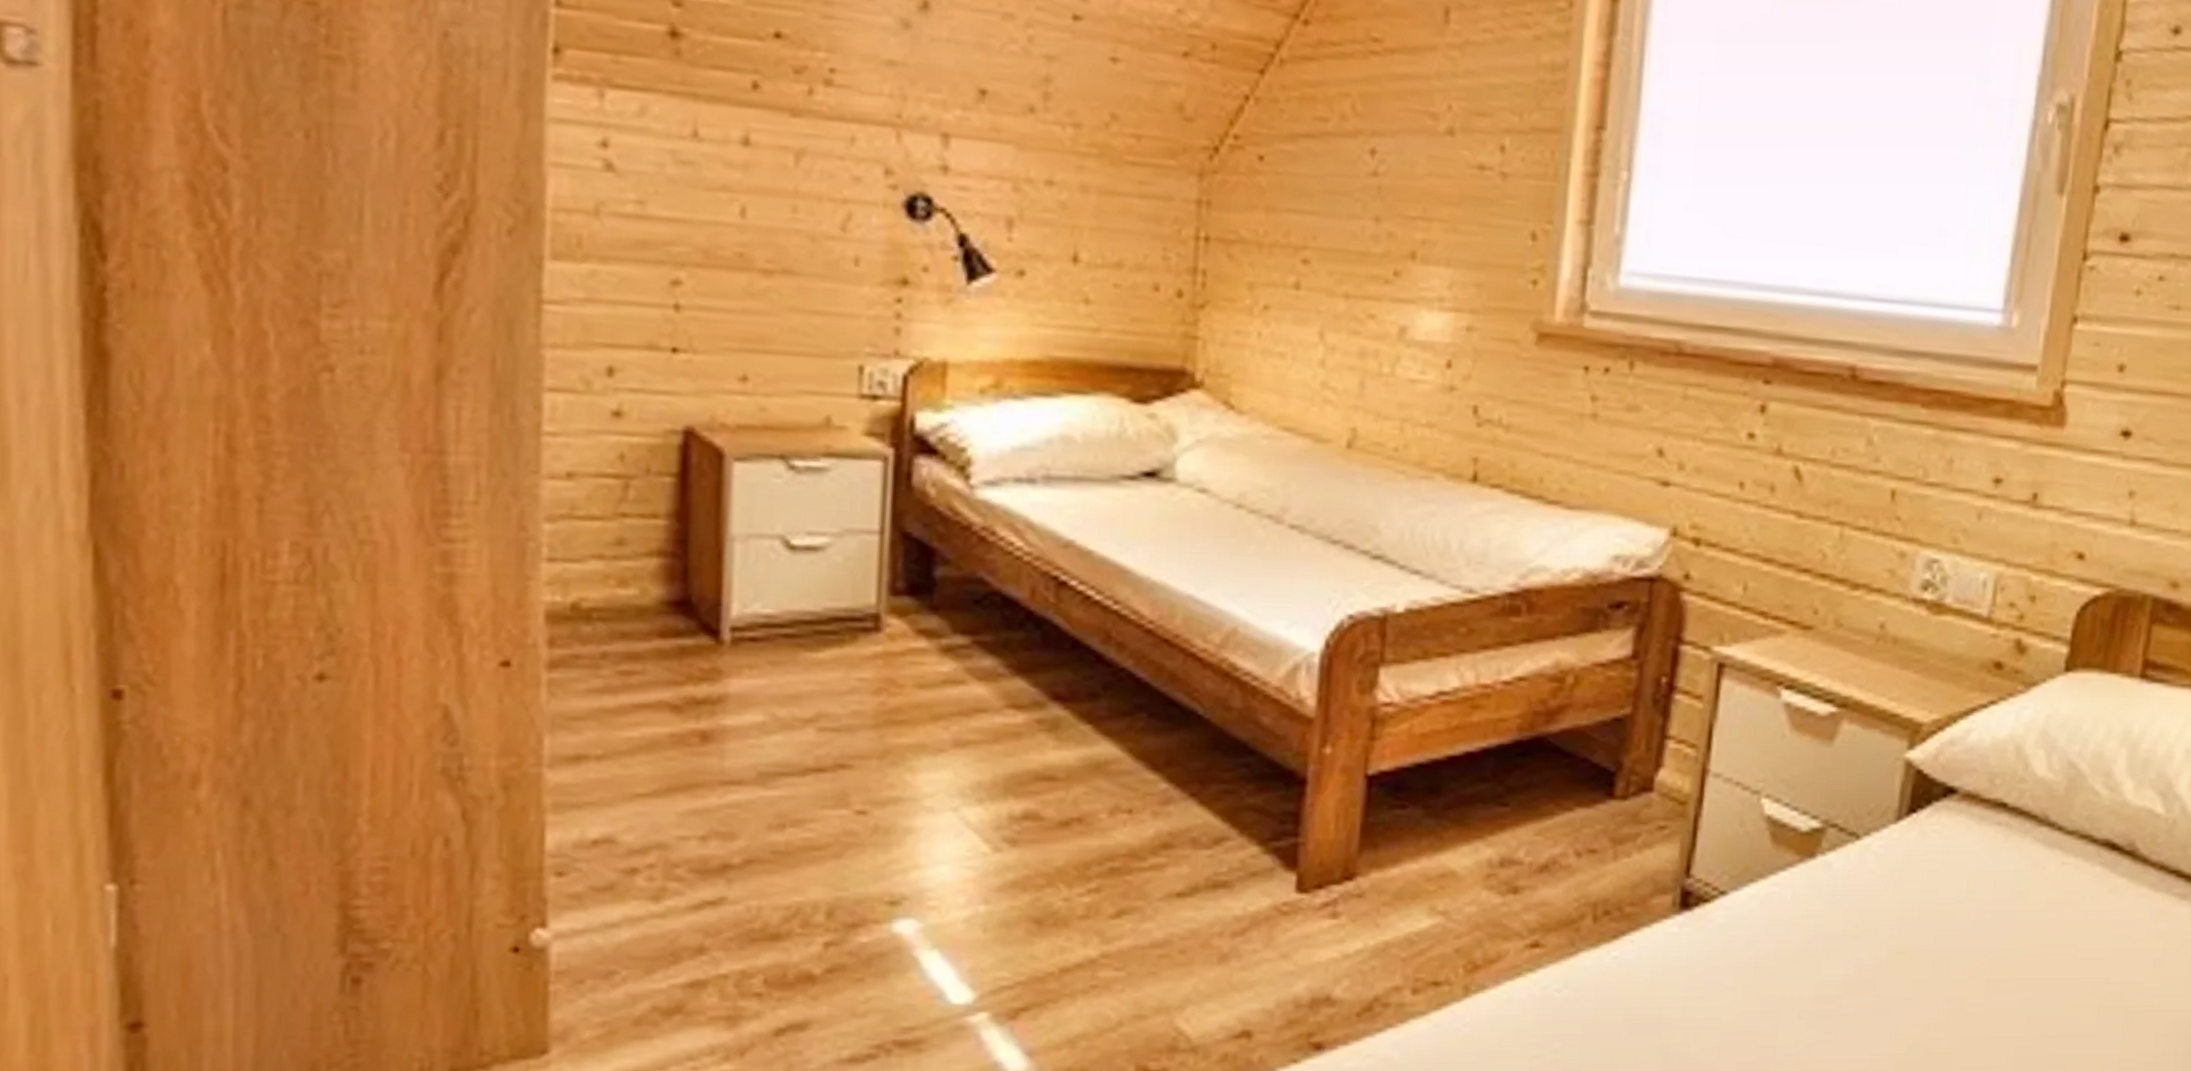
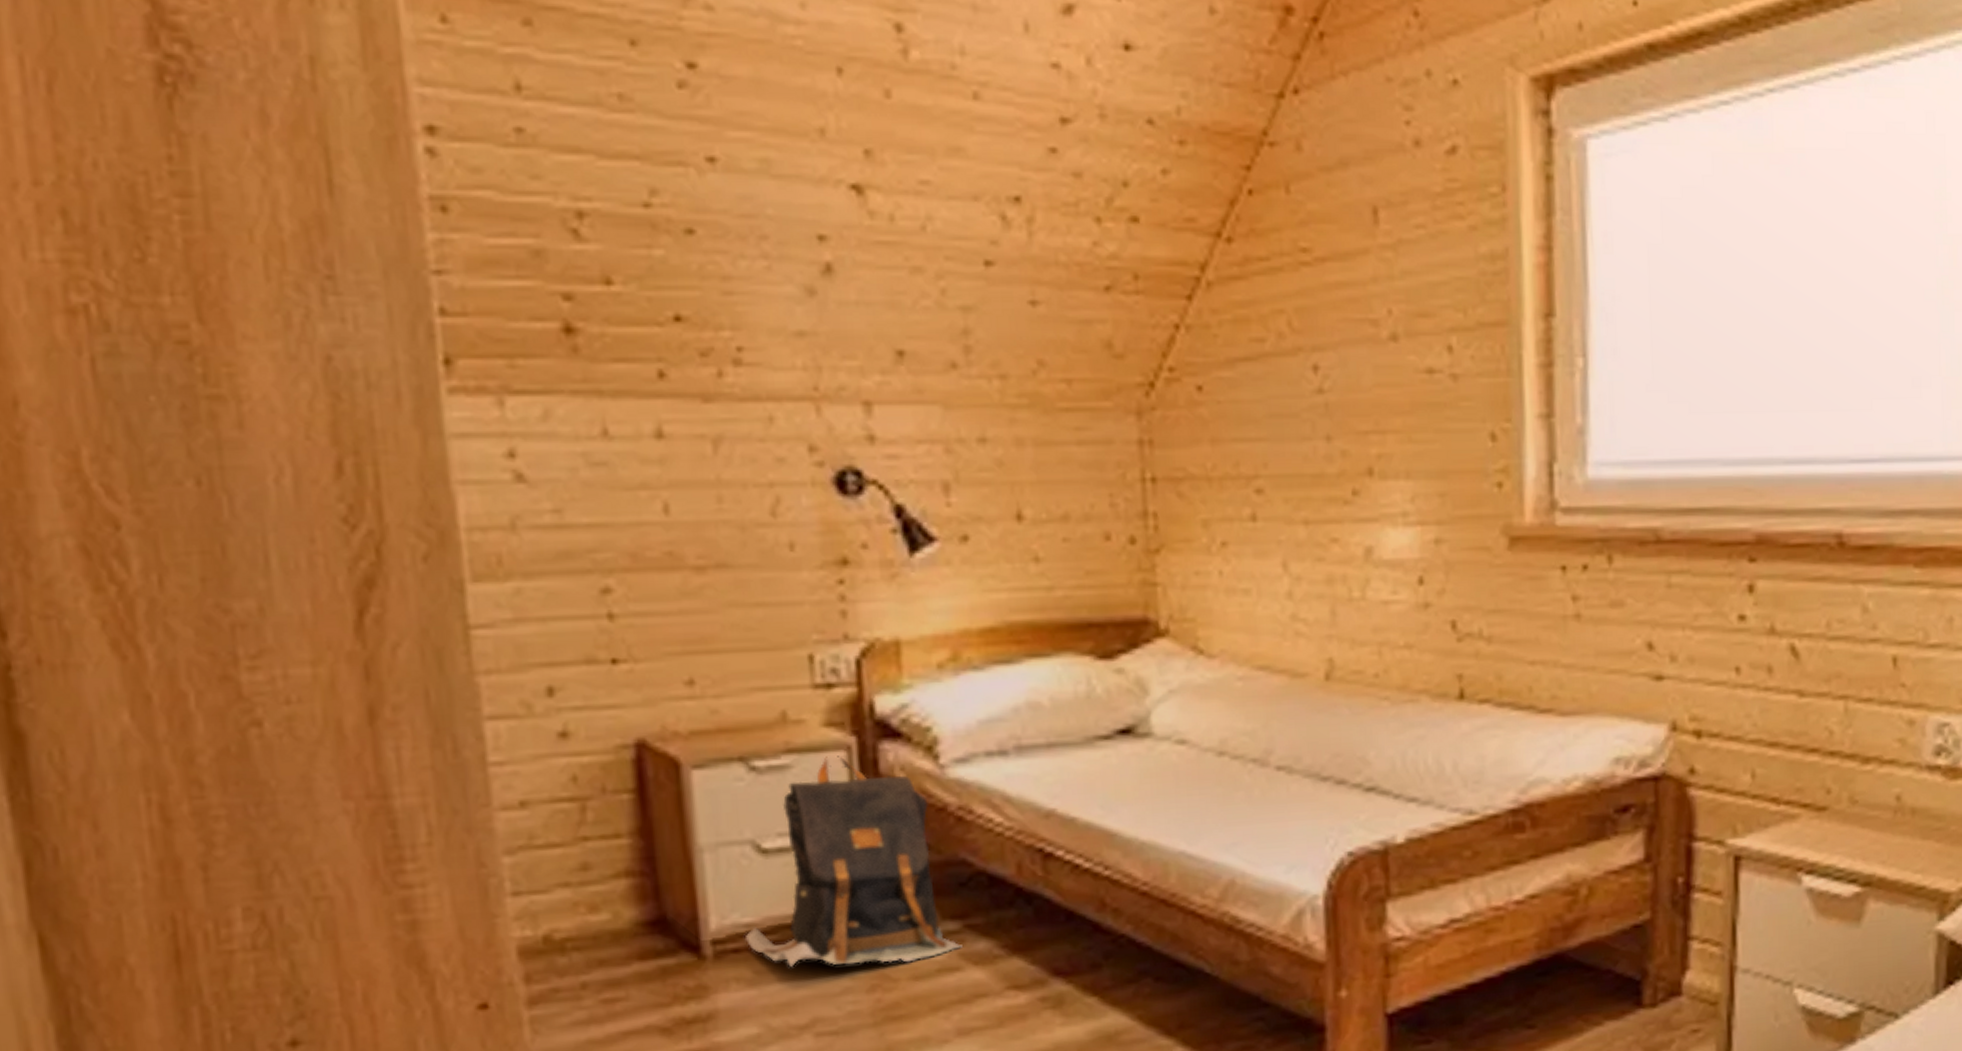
backpack: none [764,464,969,671] -> present [746,756,962,967]

